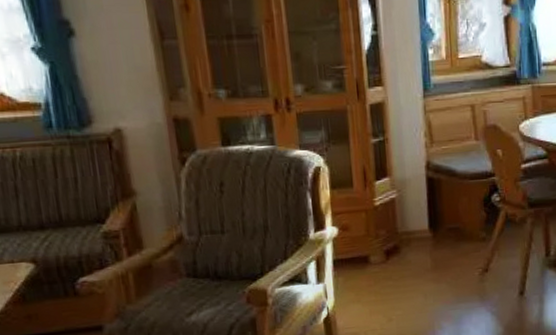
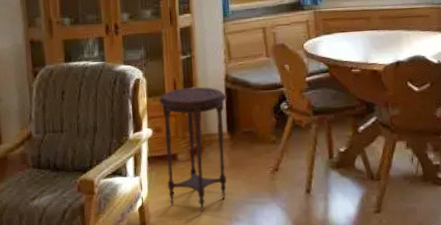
side table: none [344,176,429,323] -> present [158,87,227,214]

